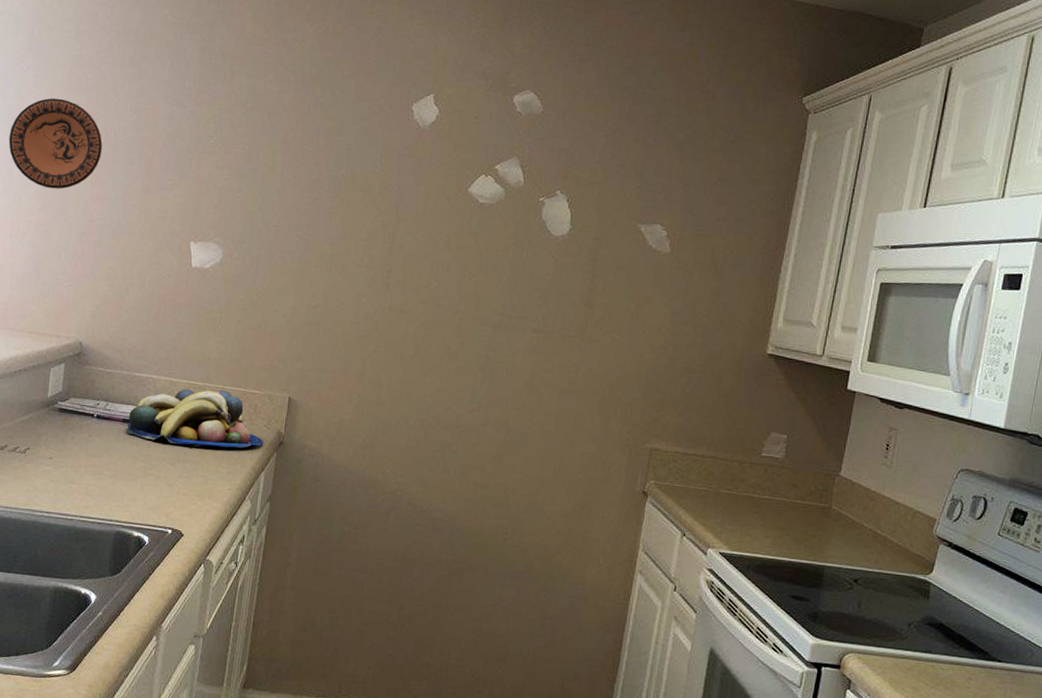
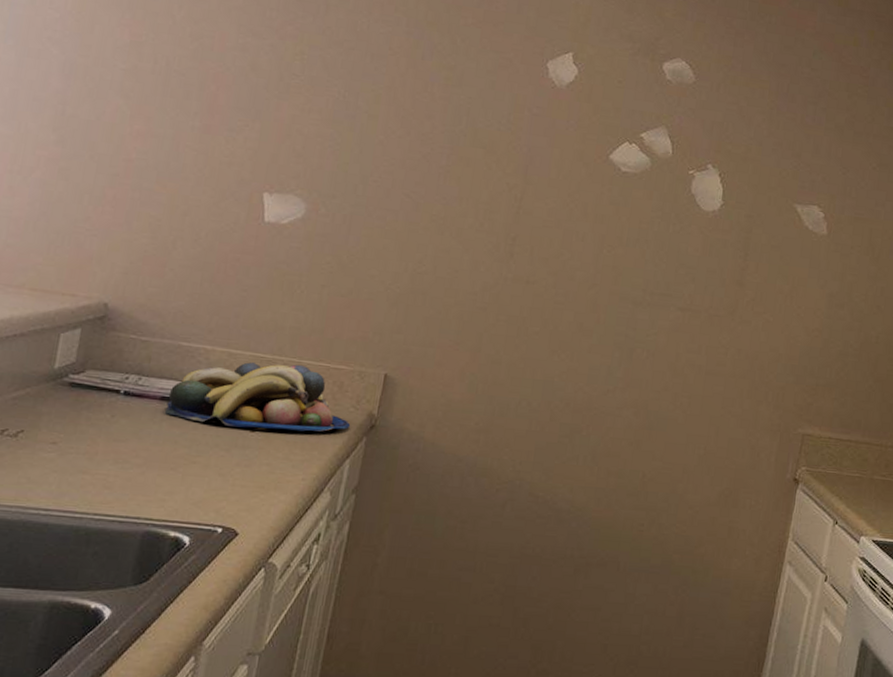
decorative plate: present [8,98,103,189] -> none [14,12,150,121]

